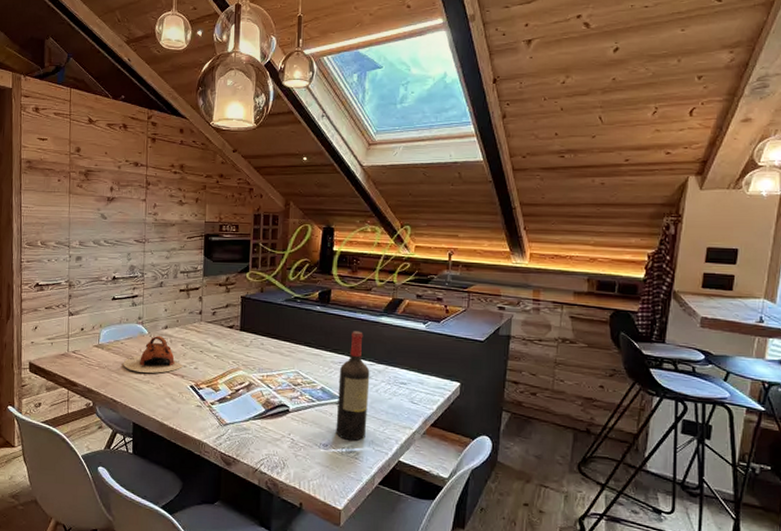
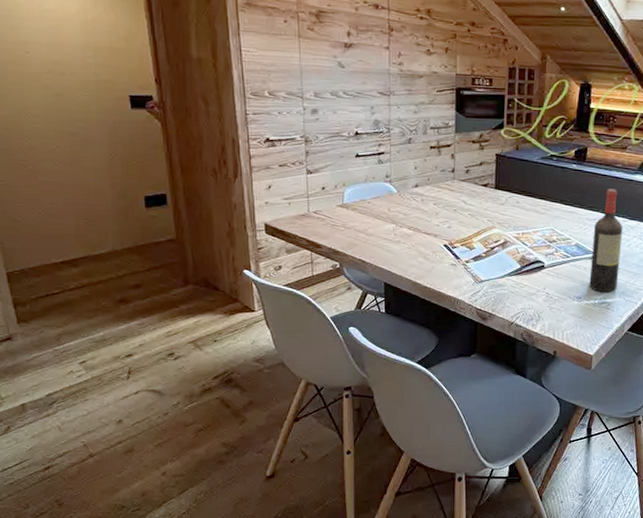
teapot: present [123,335,183,373] -> none [371,194,436,233]

